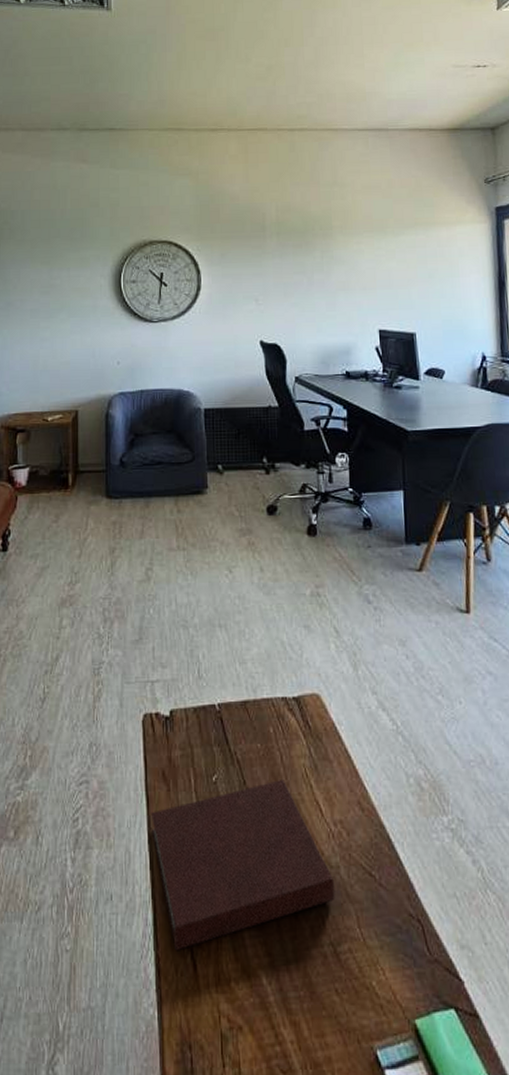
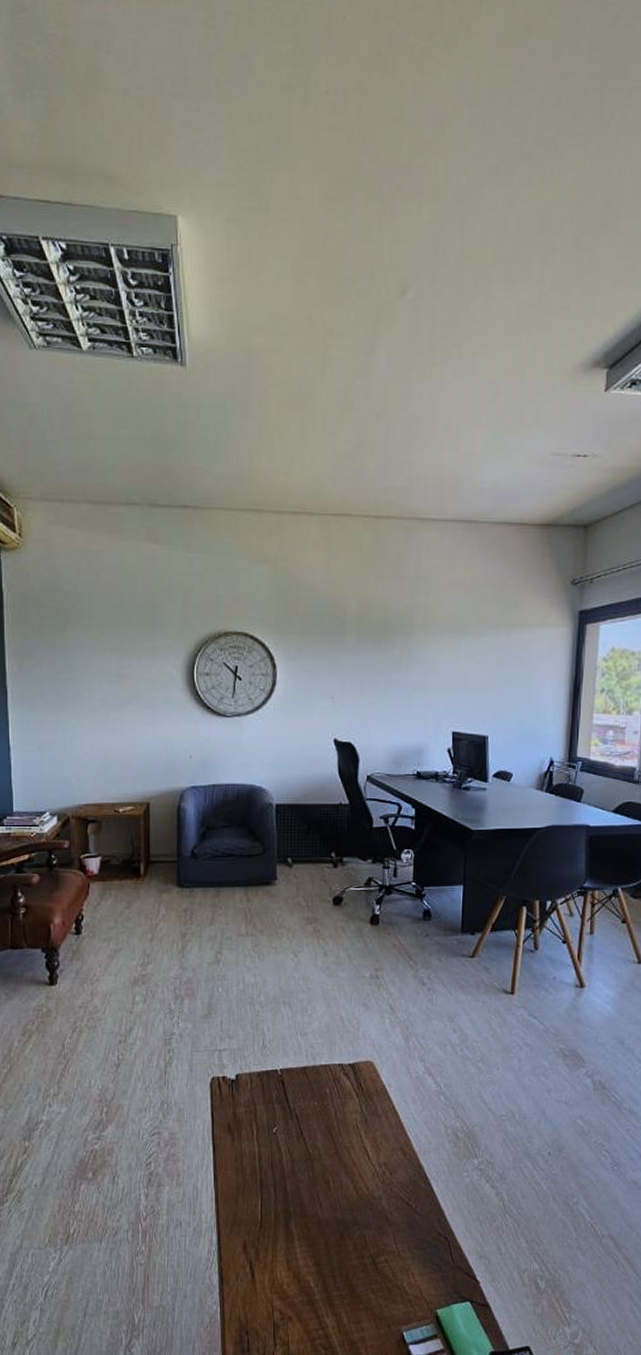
notebook: present [150,778,335,951] -> none [216,1130,377,1263]

